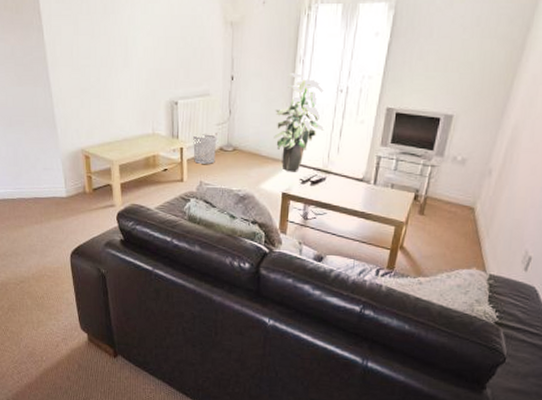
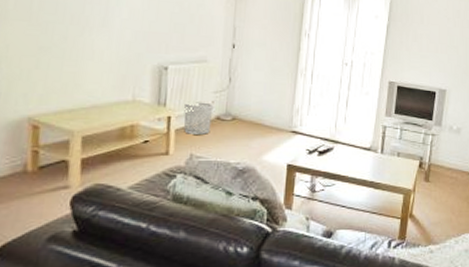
indoor plant: present [274,73,324,172] -> none [278,45,331,142]

